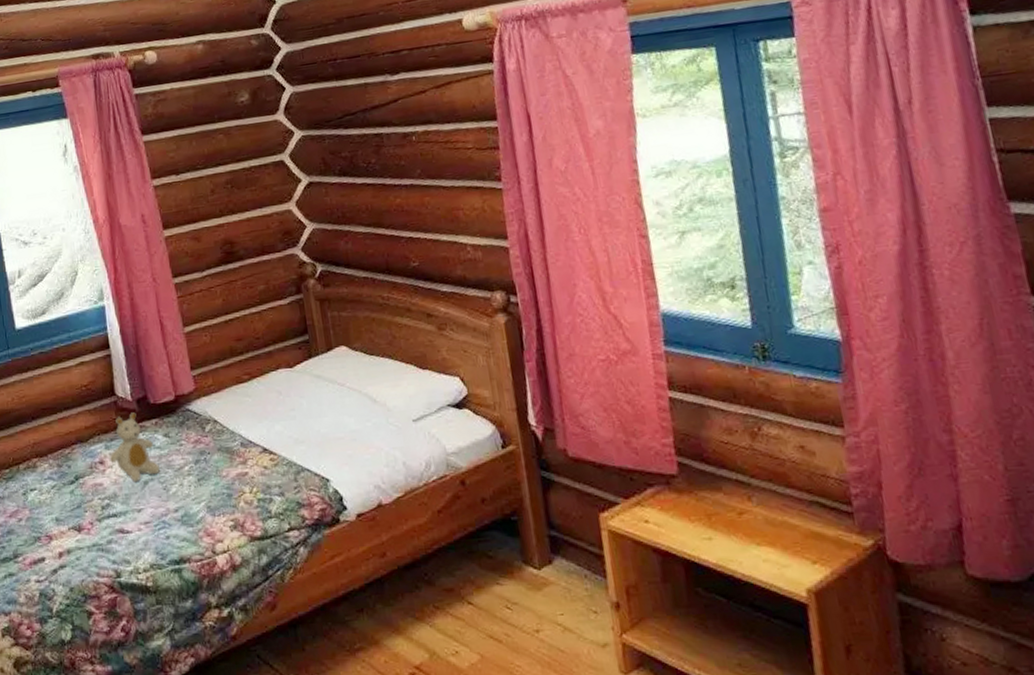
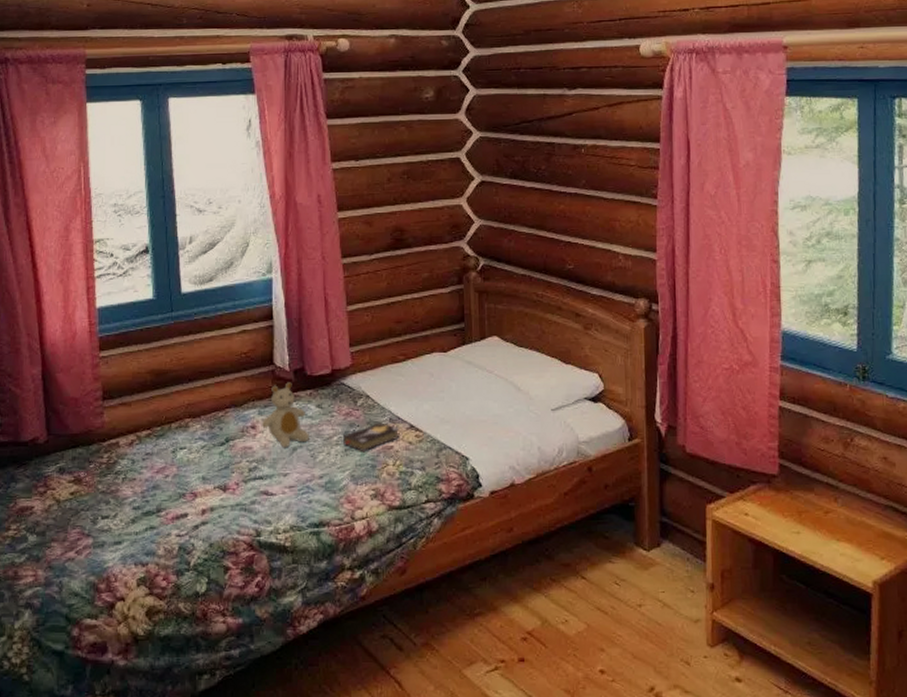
hardback book: none [195,448,254,482] -> present [343,422,400,453]

